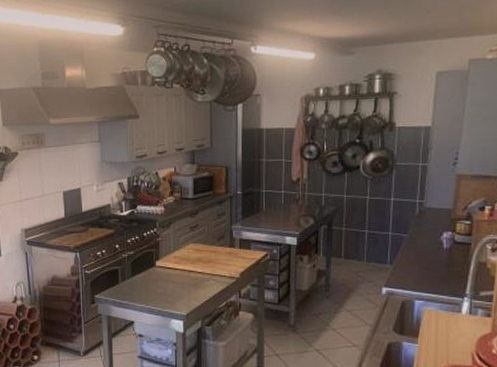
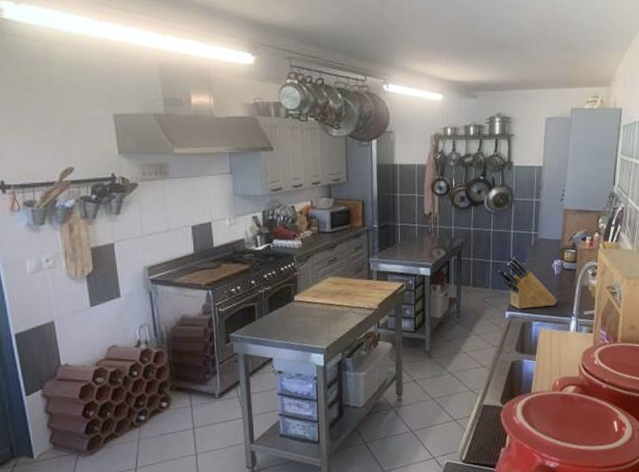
knife block: none [374,227,447,286] -> present [497,257,558,310]

